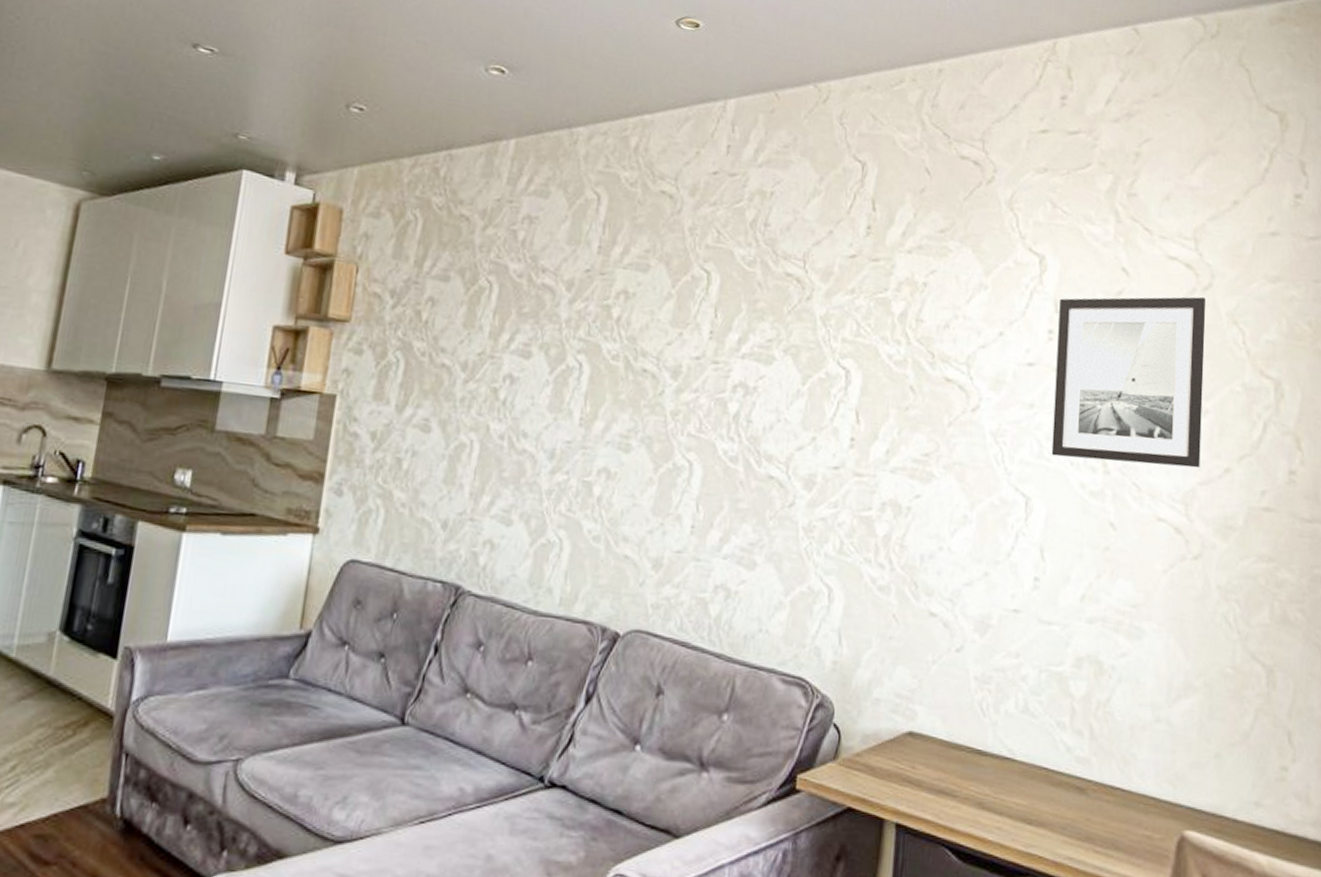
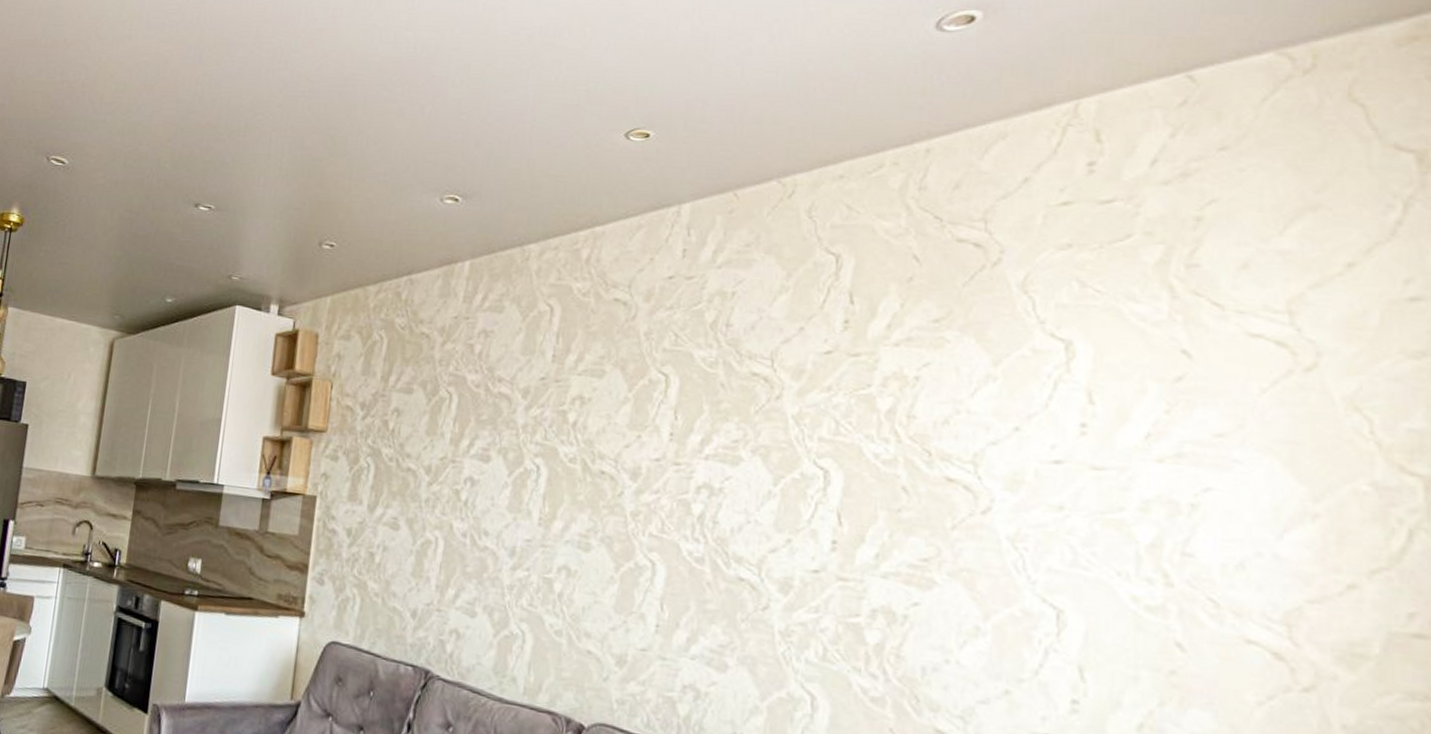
wall art: present [1051,297,1206,468] -> none [1090,379,1310,583]

